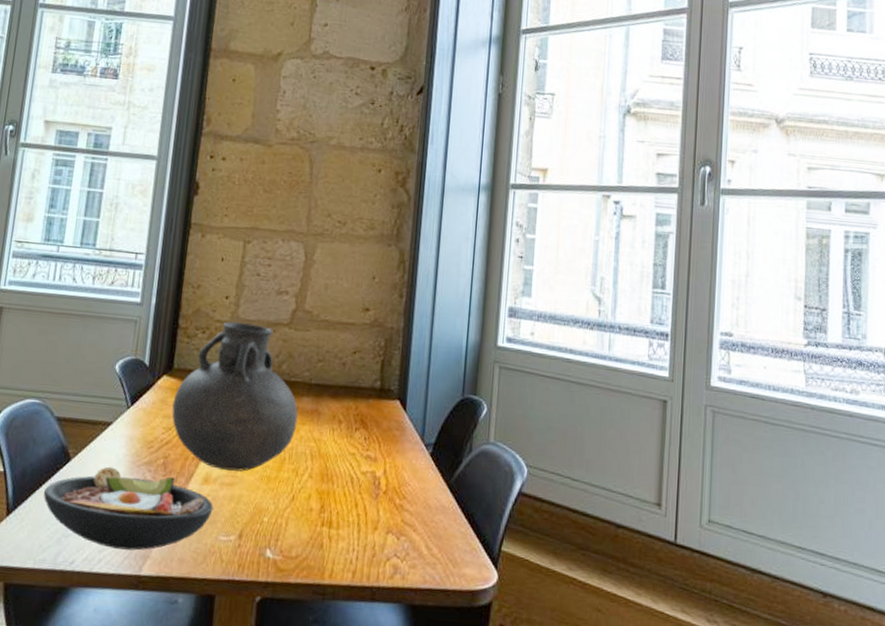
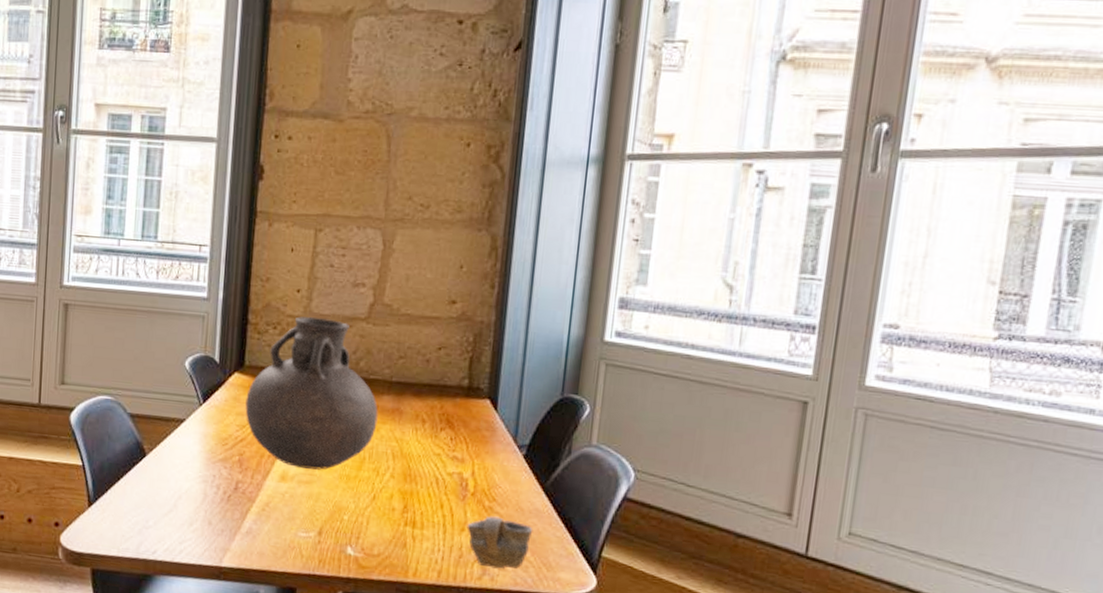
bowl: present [43,466,214,551] -> none [122,462,292,543]
cup: none [379,513,440,567] -> present [467,516,533,570]

